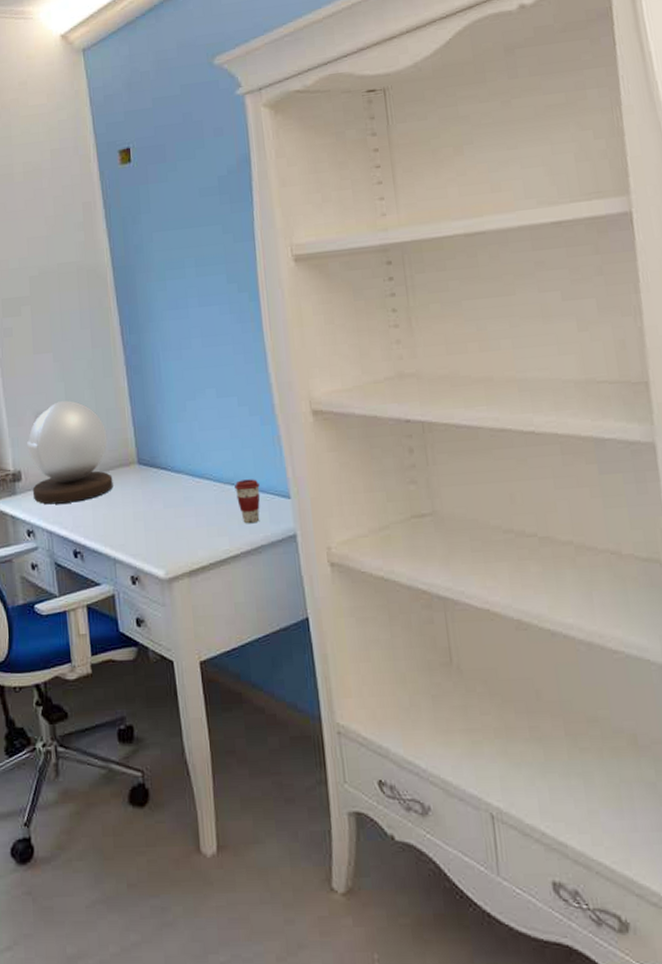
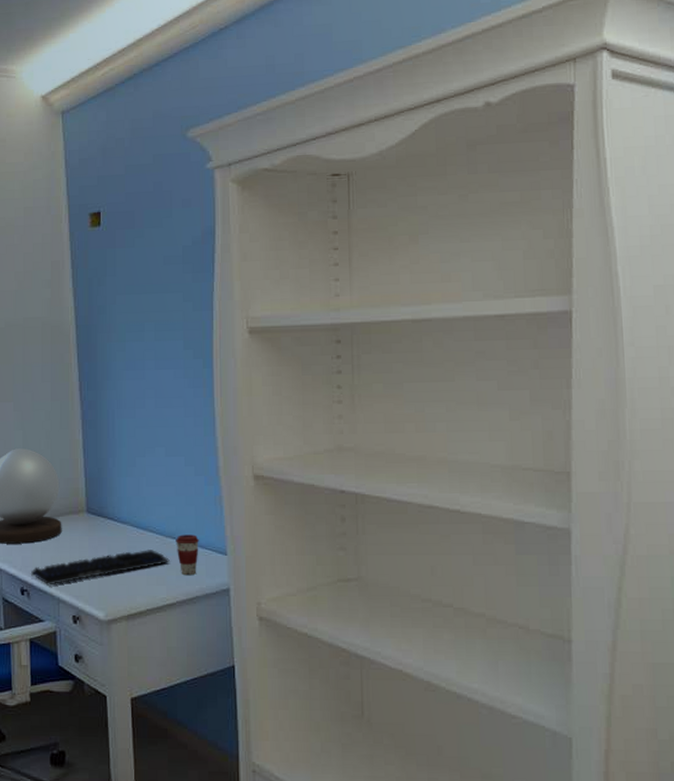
keyboard: none [82,498,230,546] -> present [30,550,170,586]

